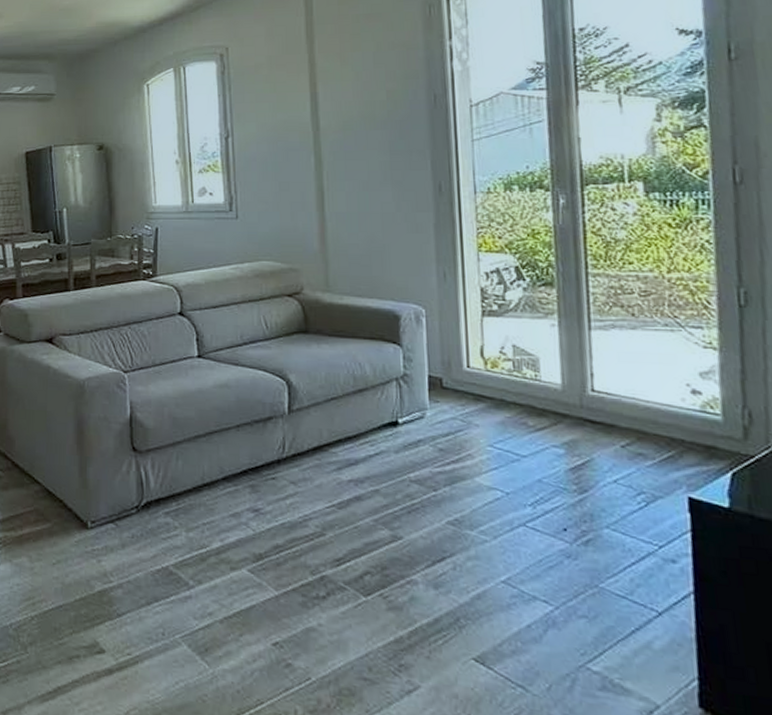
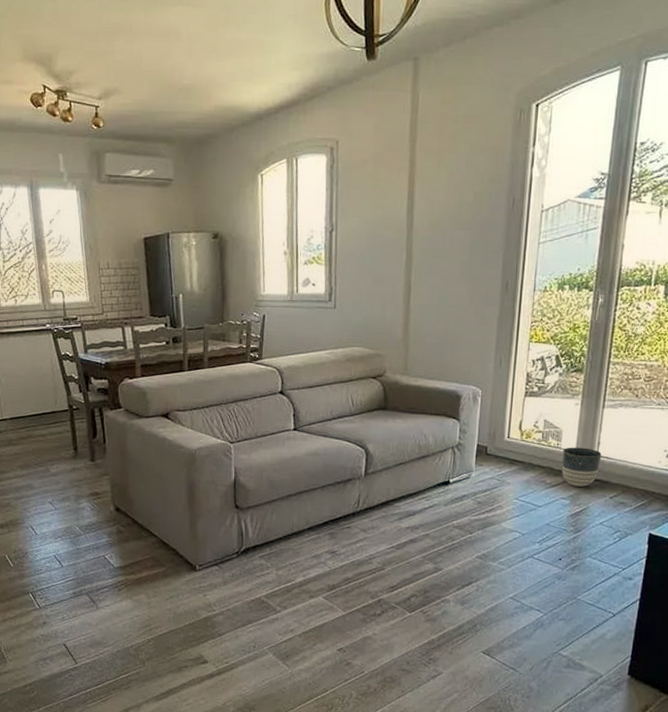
planter: none [543,379,599,432] -> present [562,447,602,487]

